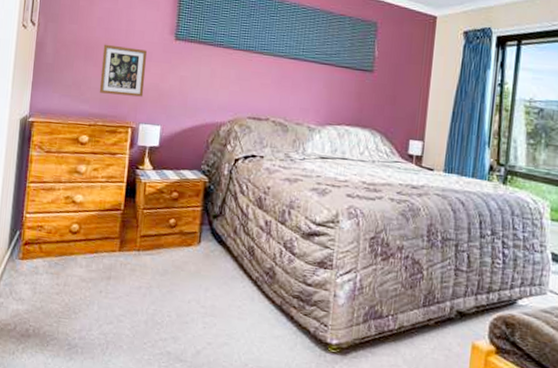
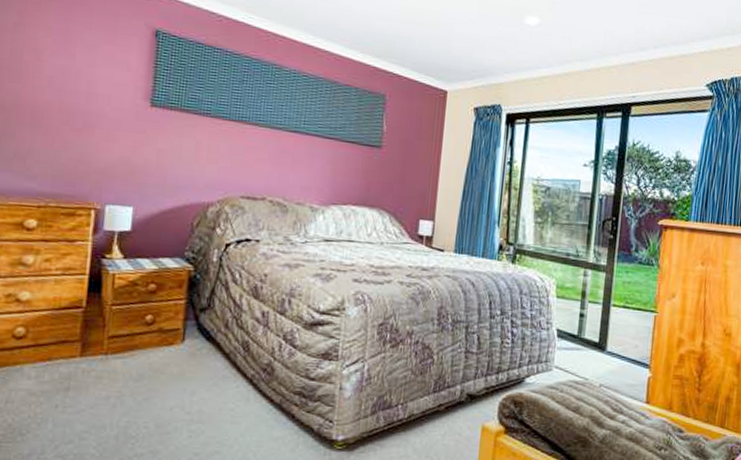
picture frame: present [99,44,147,97] -> none [51,108,114,173]

